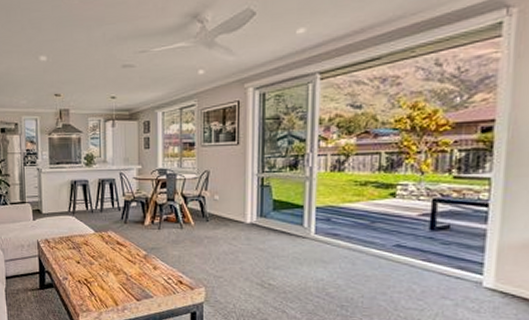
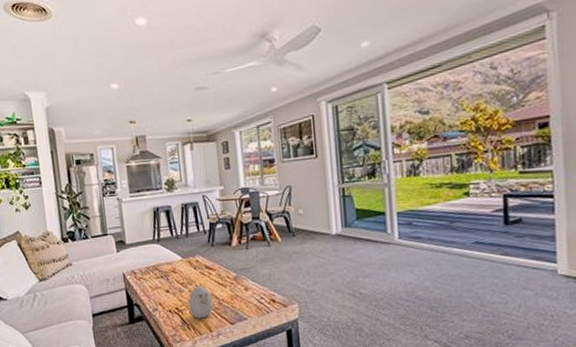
decorative egg: none [97,261,121,292] -> present [188,286,214,319]

